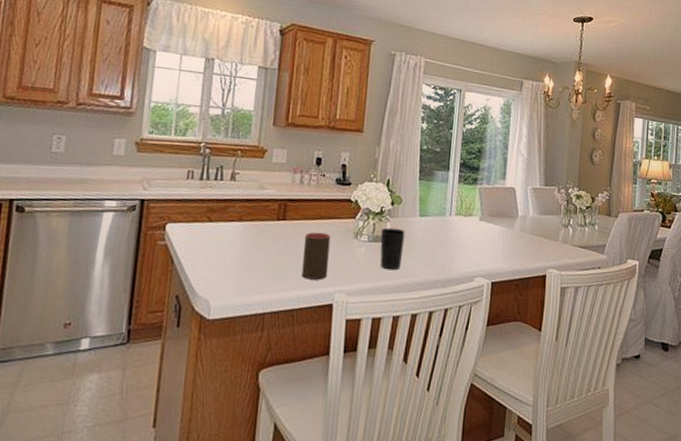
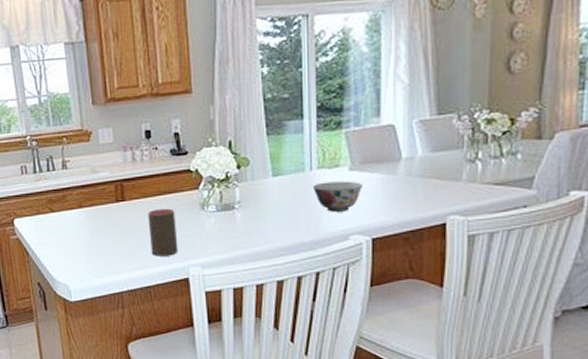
cup: present [380,227,406,271] -> none [229,193,259,239]
soup bowl: none [450,227,488,256] -> present [312,181,362,212]

